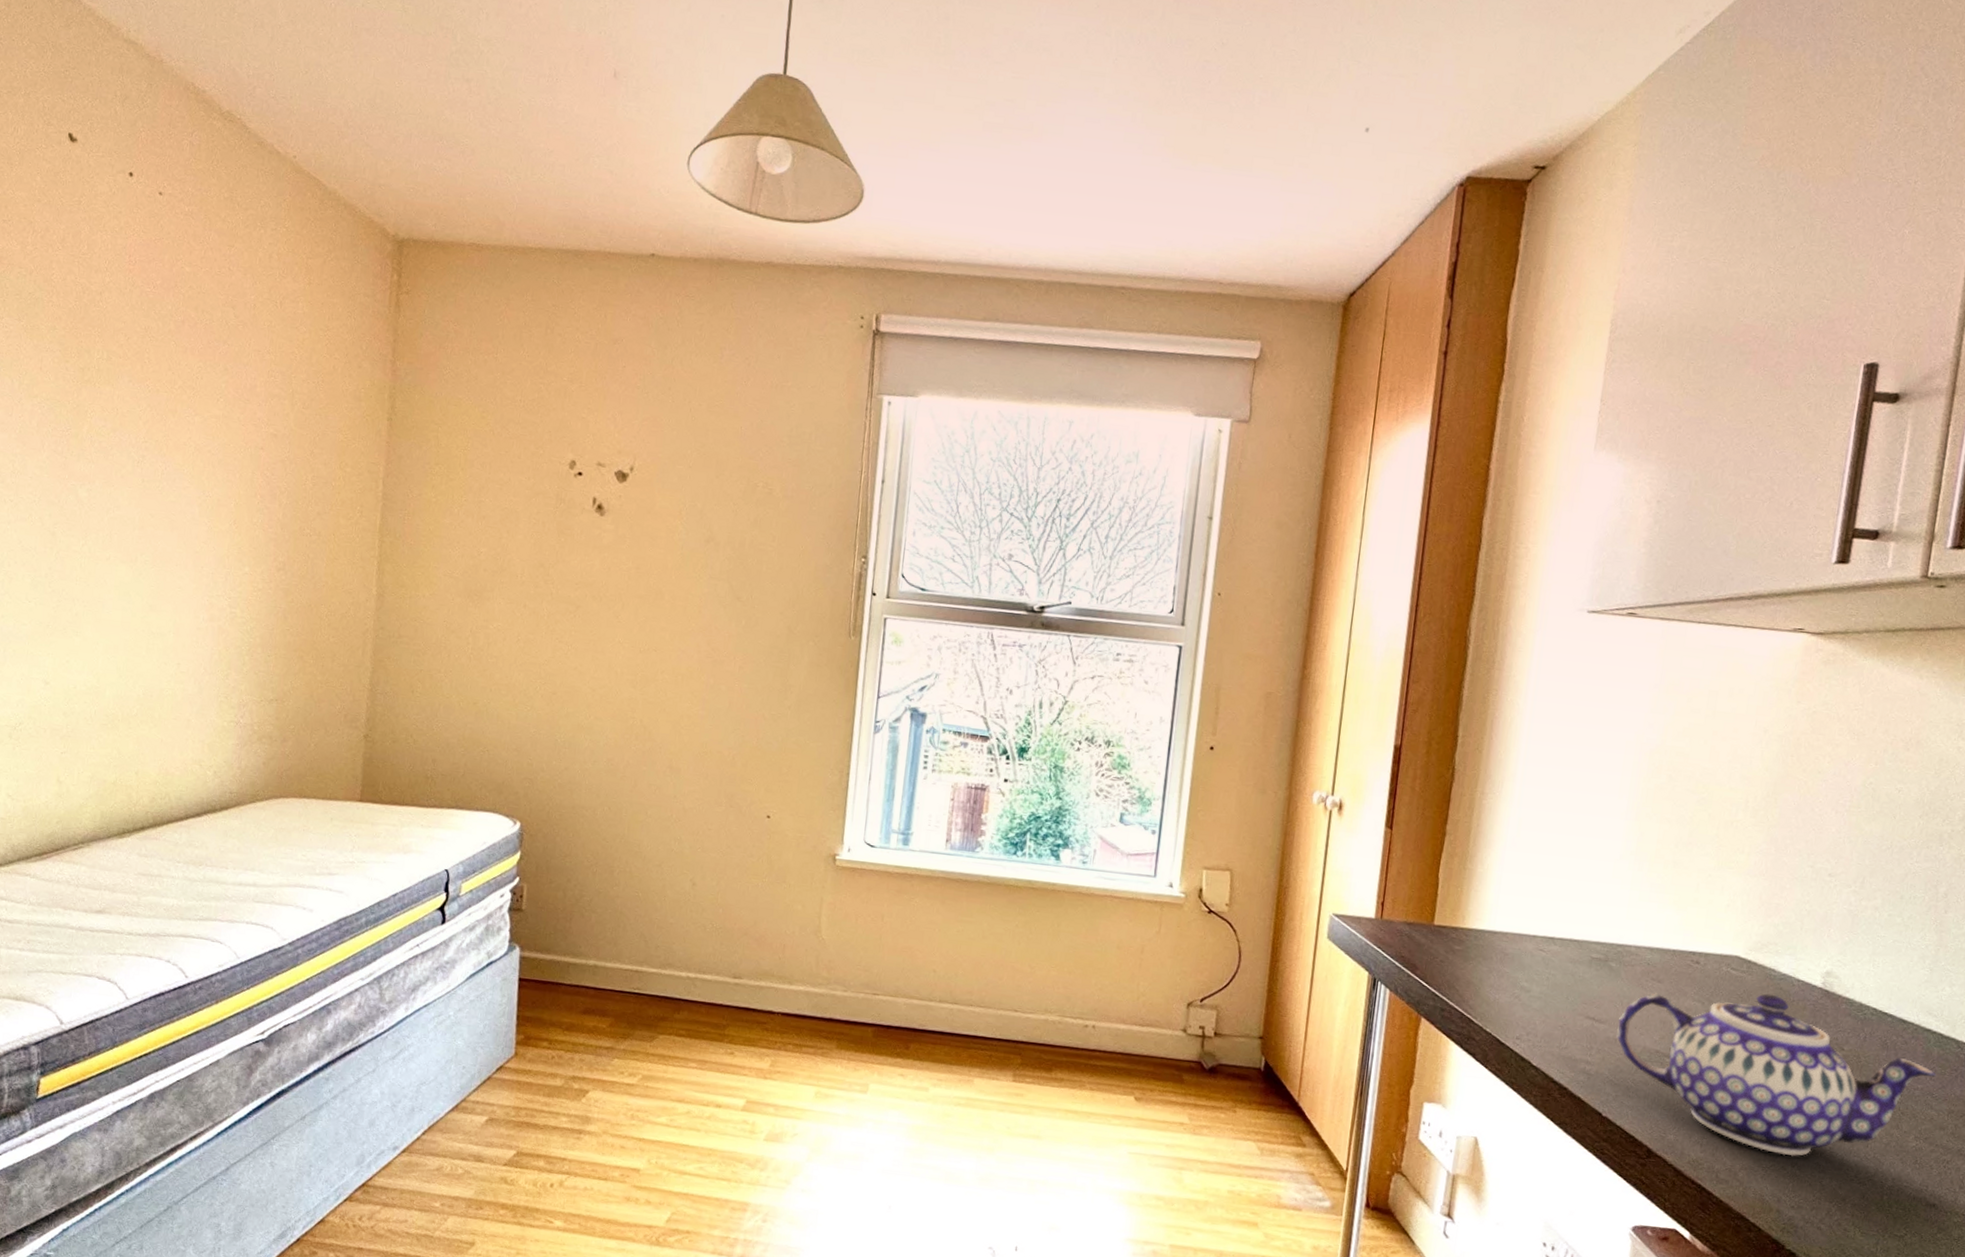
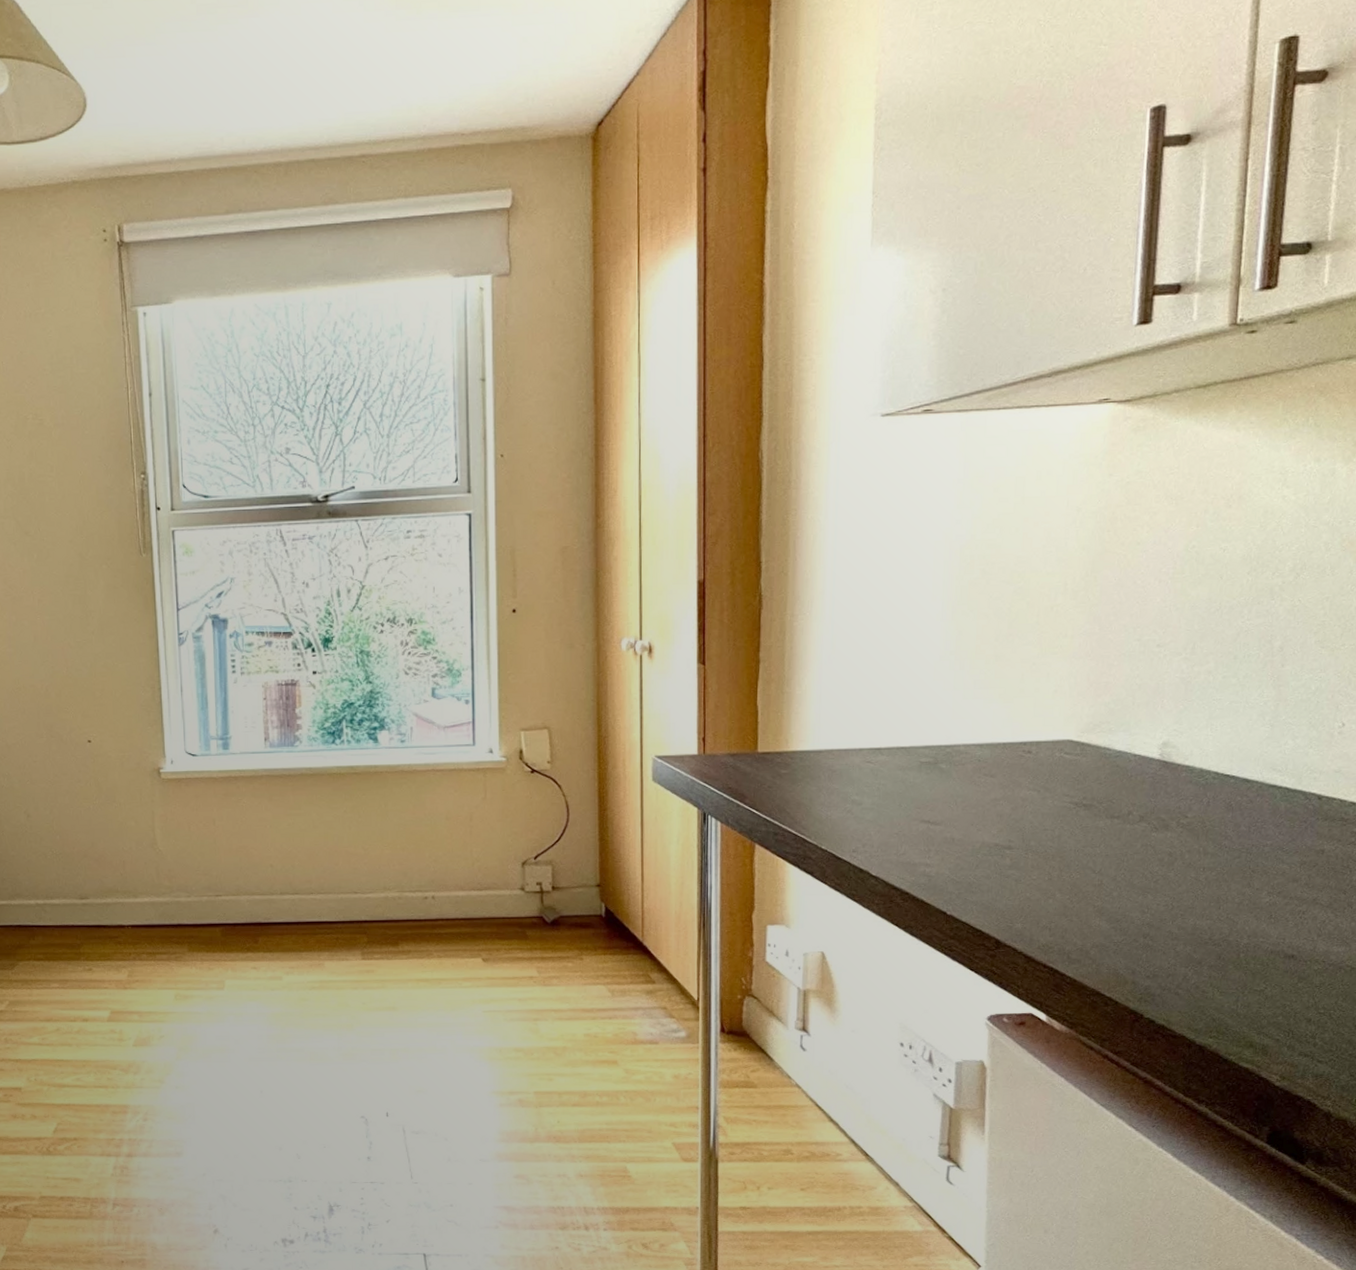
teapot: present [1616,993,1936,1157] -> none [954,773,1285,928]

